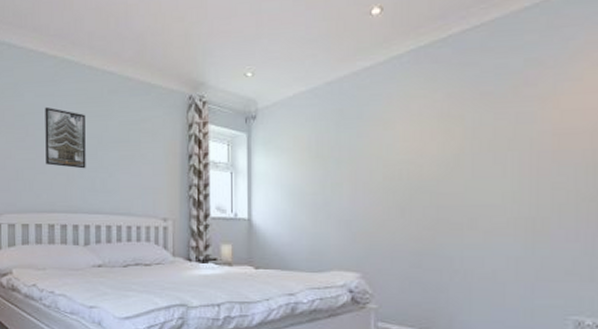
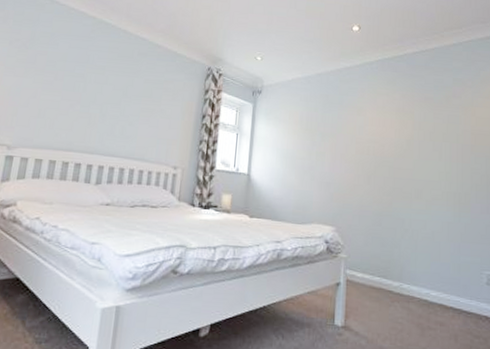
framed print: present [45,106,86,169] -> none [70,57,114,116]

